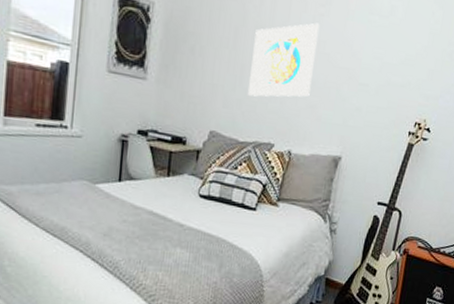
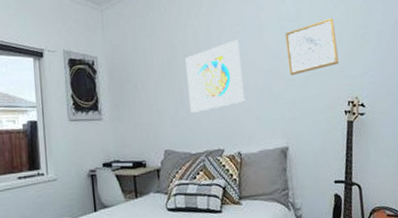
wall art: none [365,24,427,81] -> present [285,18,339,76]

